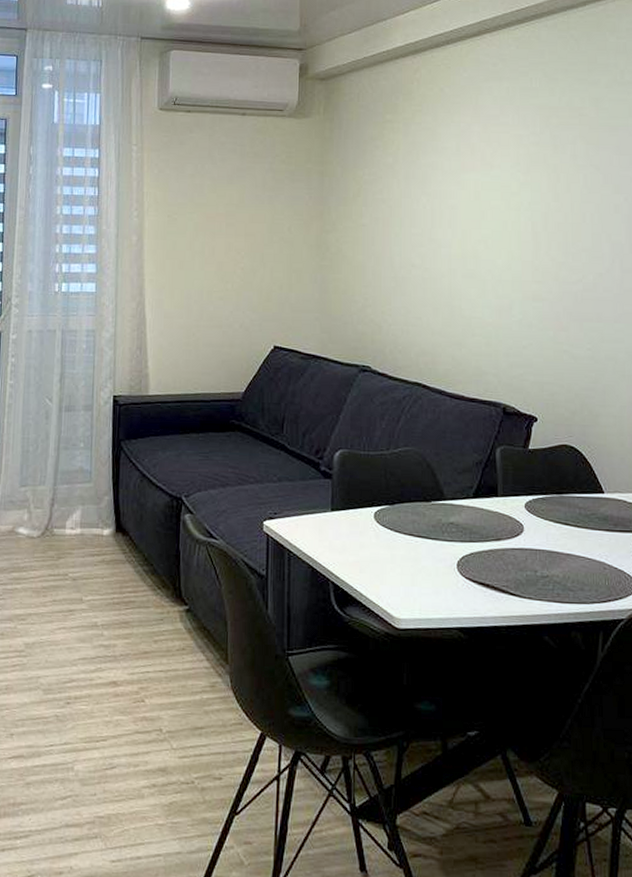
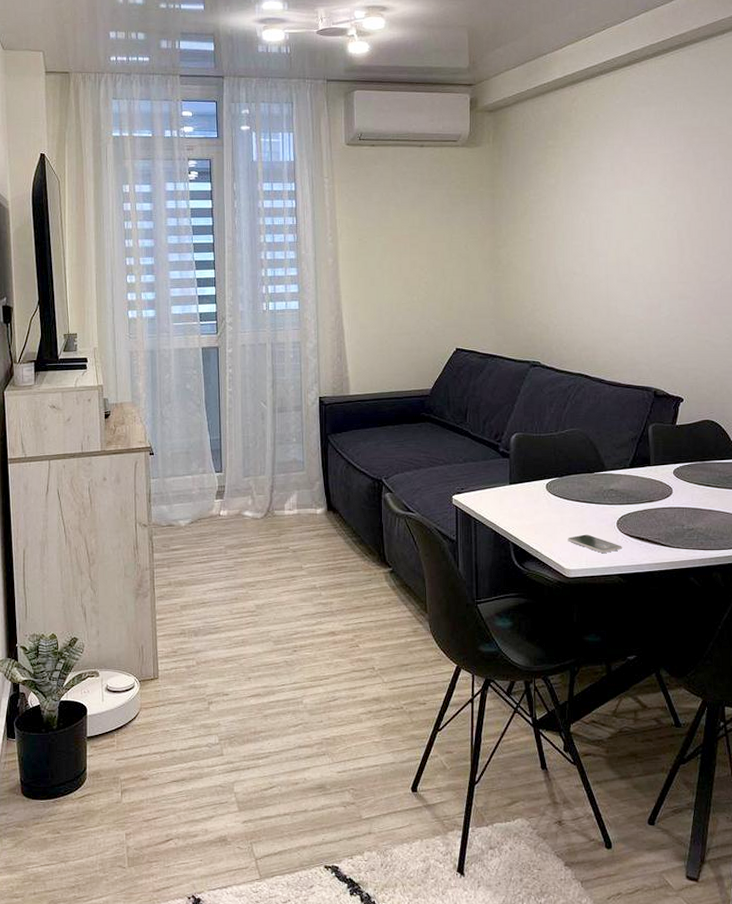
smartphone: none [398,576,463,600] -> present [567,534,622,553]

